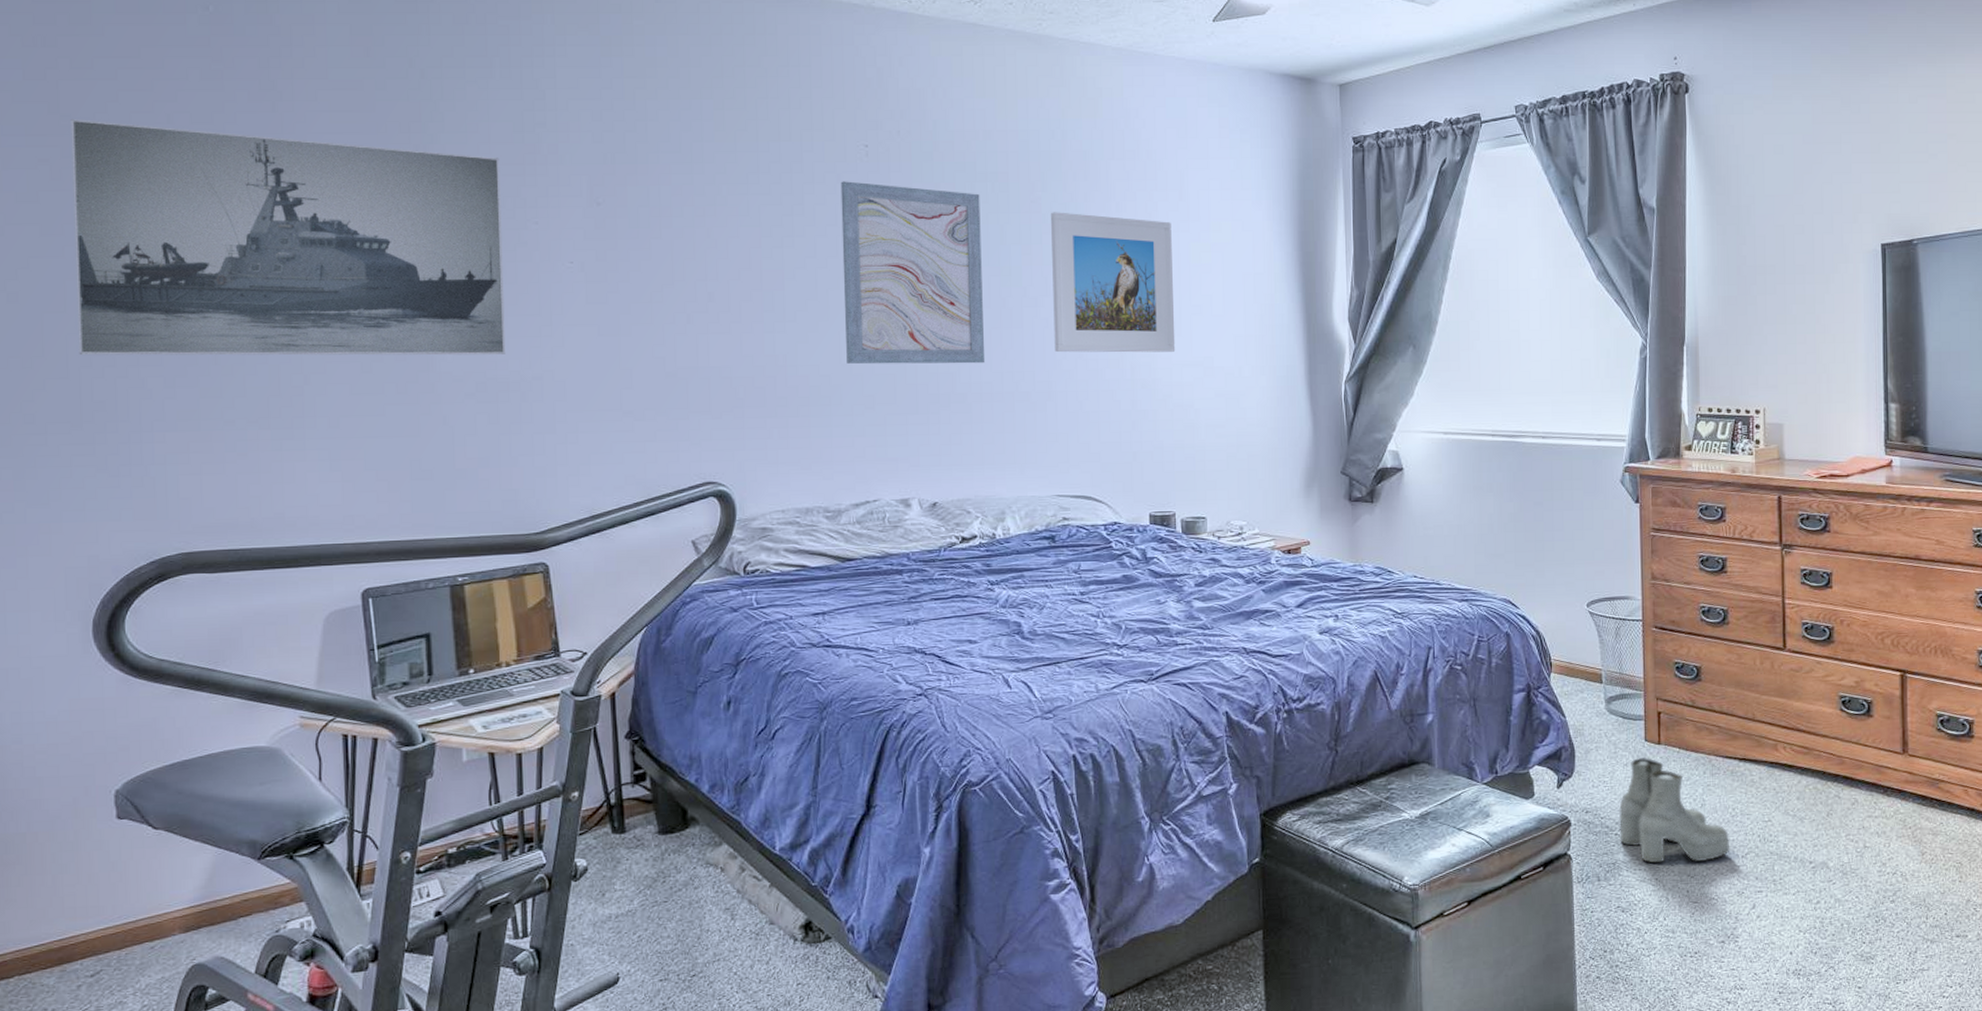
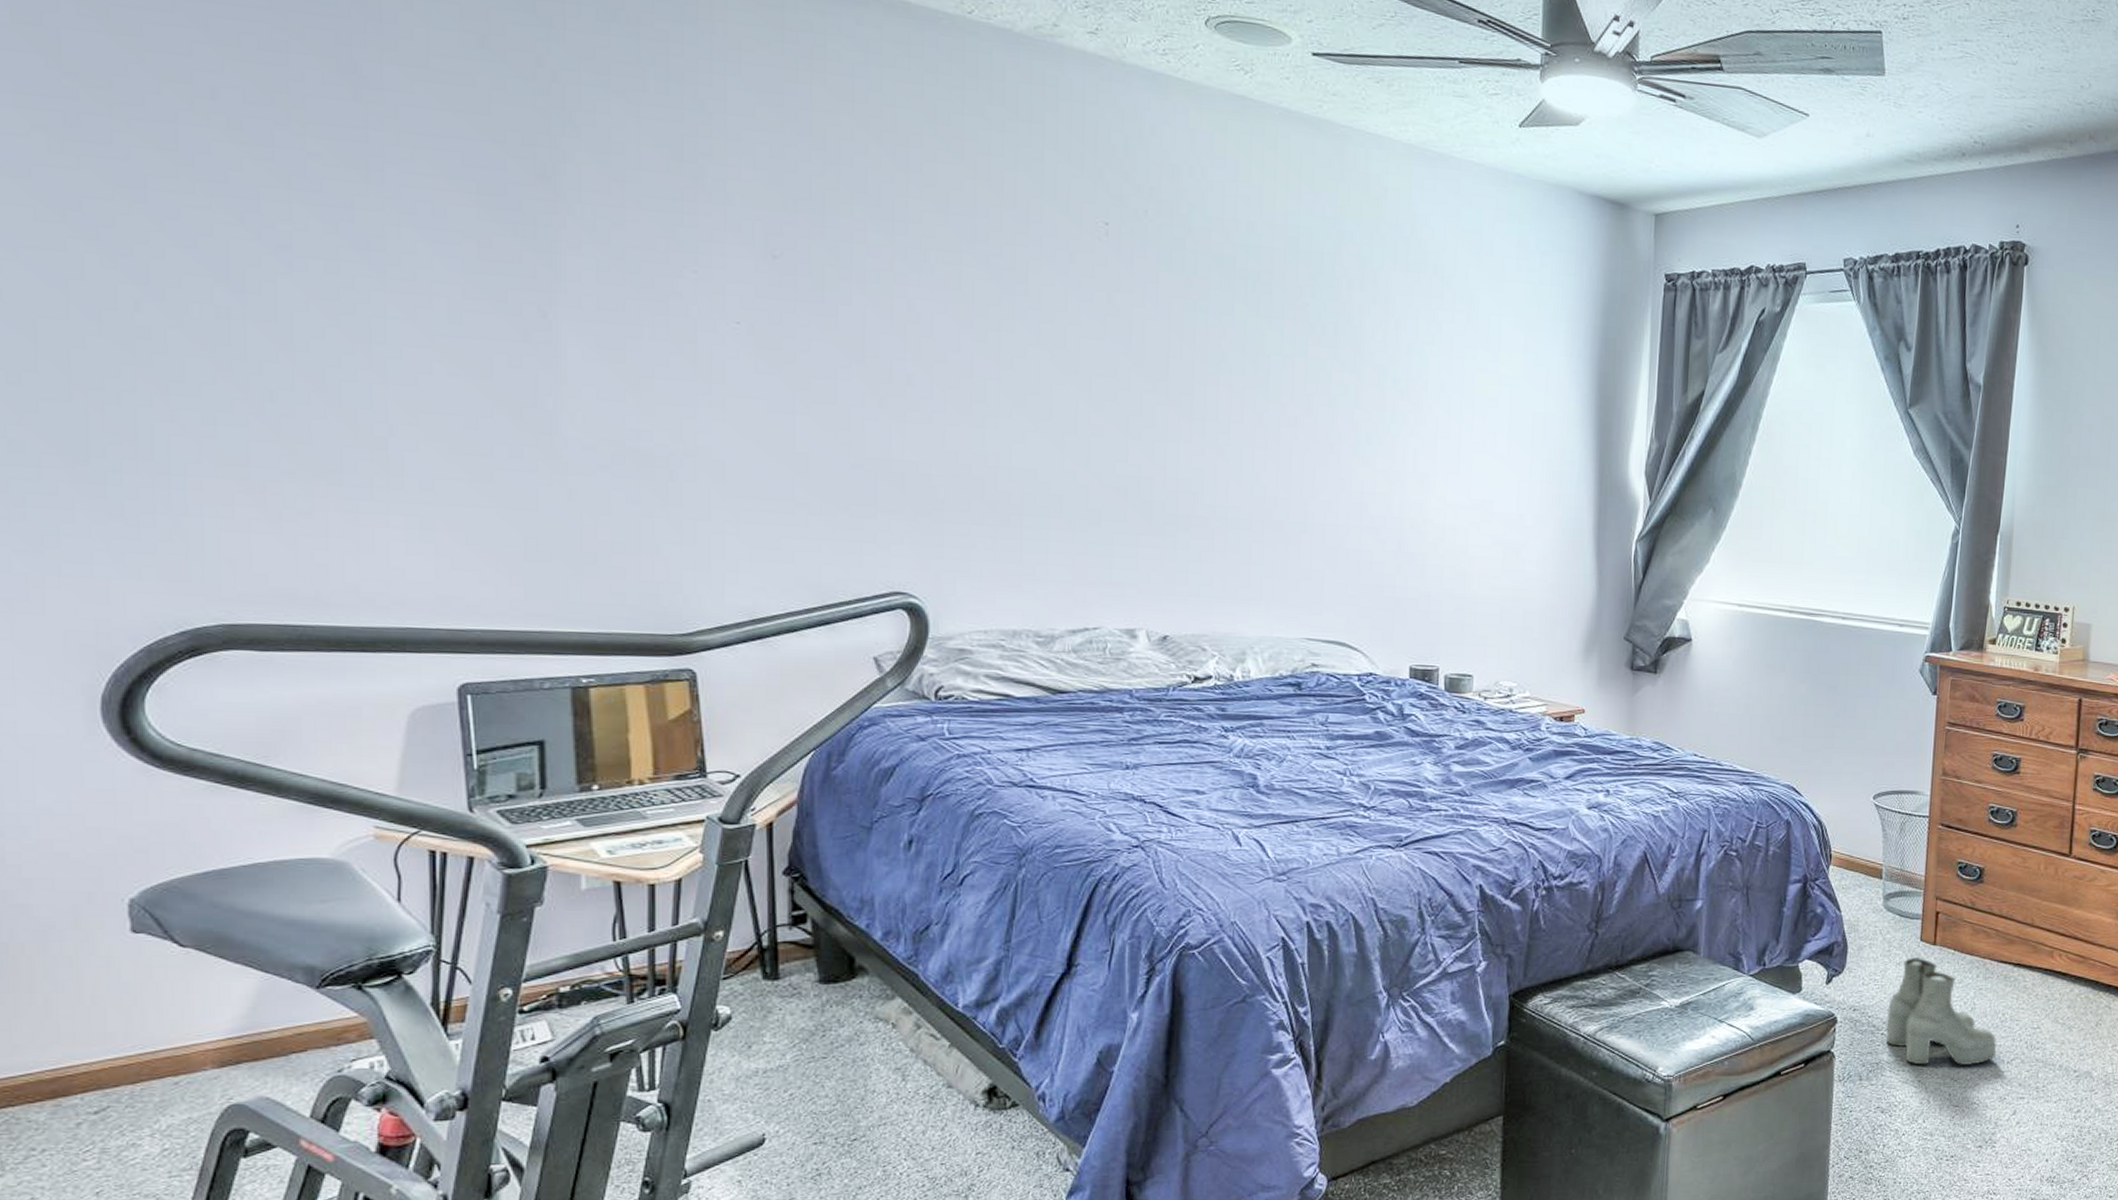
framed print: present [70,119,506,356] -> none [76,79,651,423]
wall art: present [840,181,986,365] -> none [1070,261,1238,485]
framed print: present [1051,212,1176,353] -> none [1314,322,1456,492]

